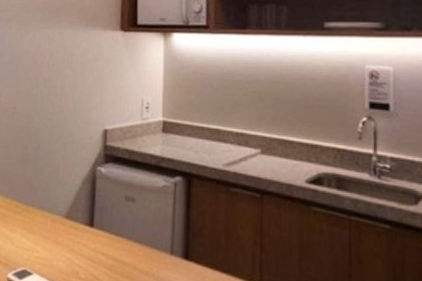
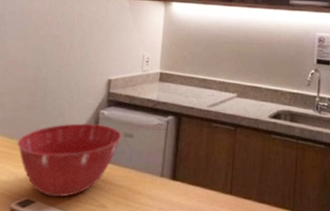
mixing bowl: none [12,181,122,271] -> present [17,122,122,198]

